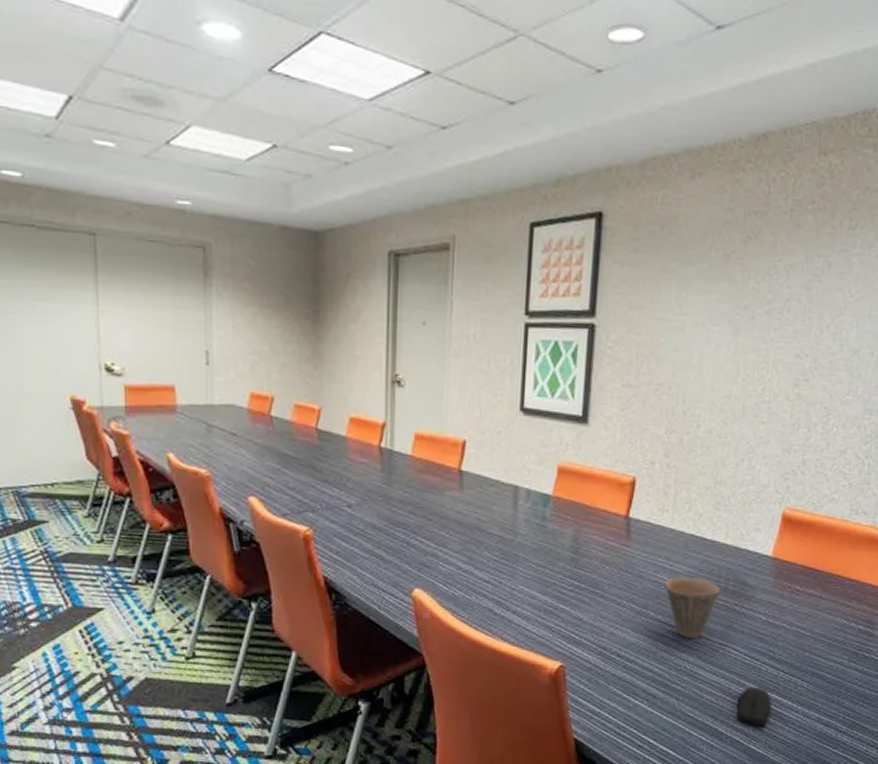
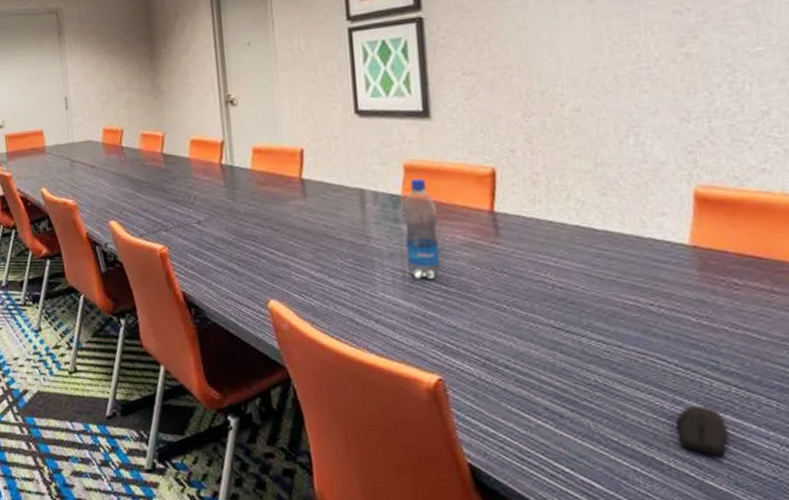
bottle: none [547,480,581,576] -> present [403,178,440,280]
cup: present [665,576,720,638] -> none [553,273,625,346]

